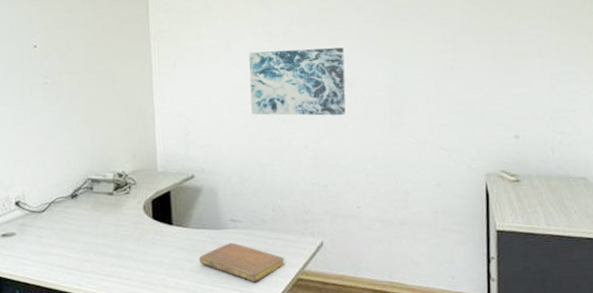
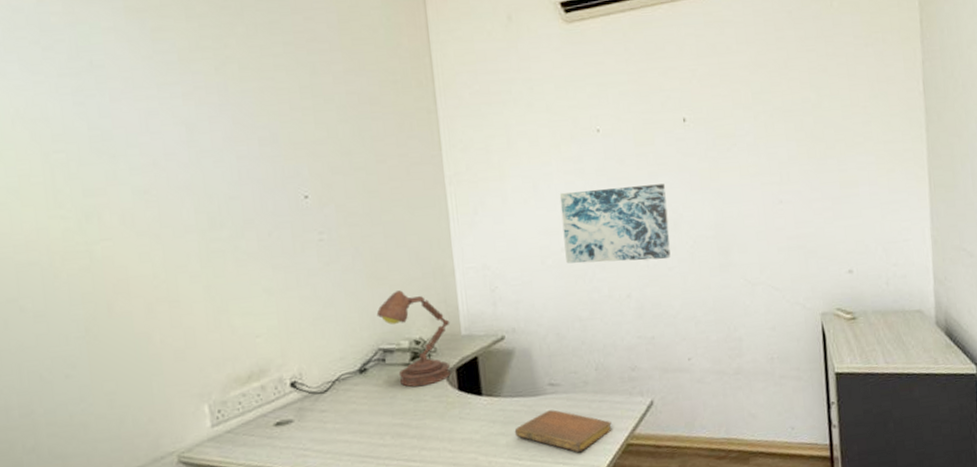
desk lamp: none [87,130,149,213] -> present [376,290,450,387]

